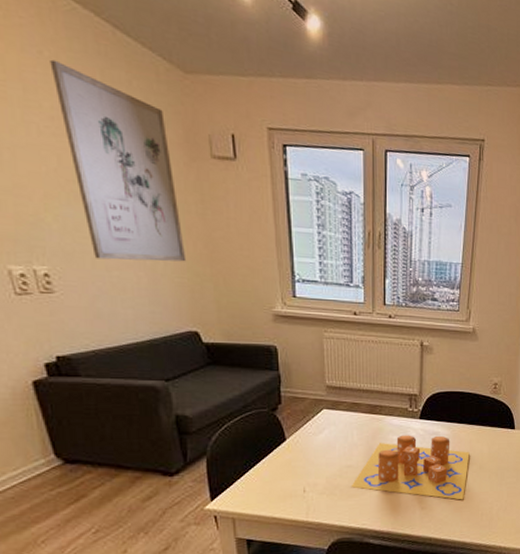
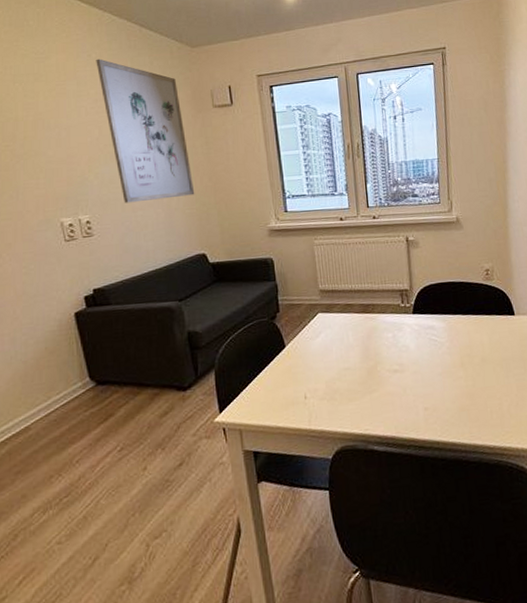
candle: present [351,435,470,500] -> none [350,330,470,397]

